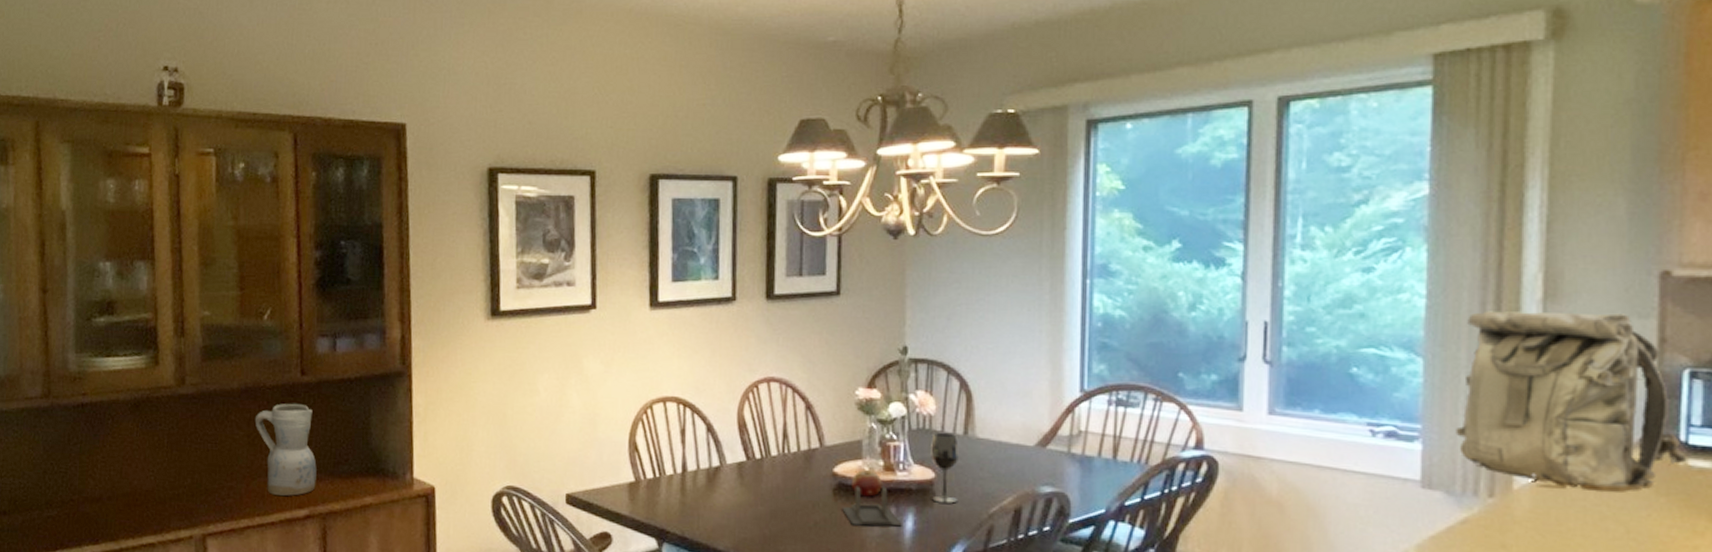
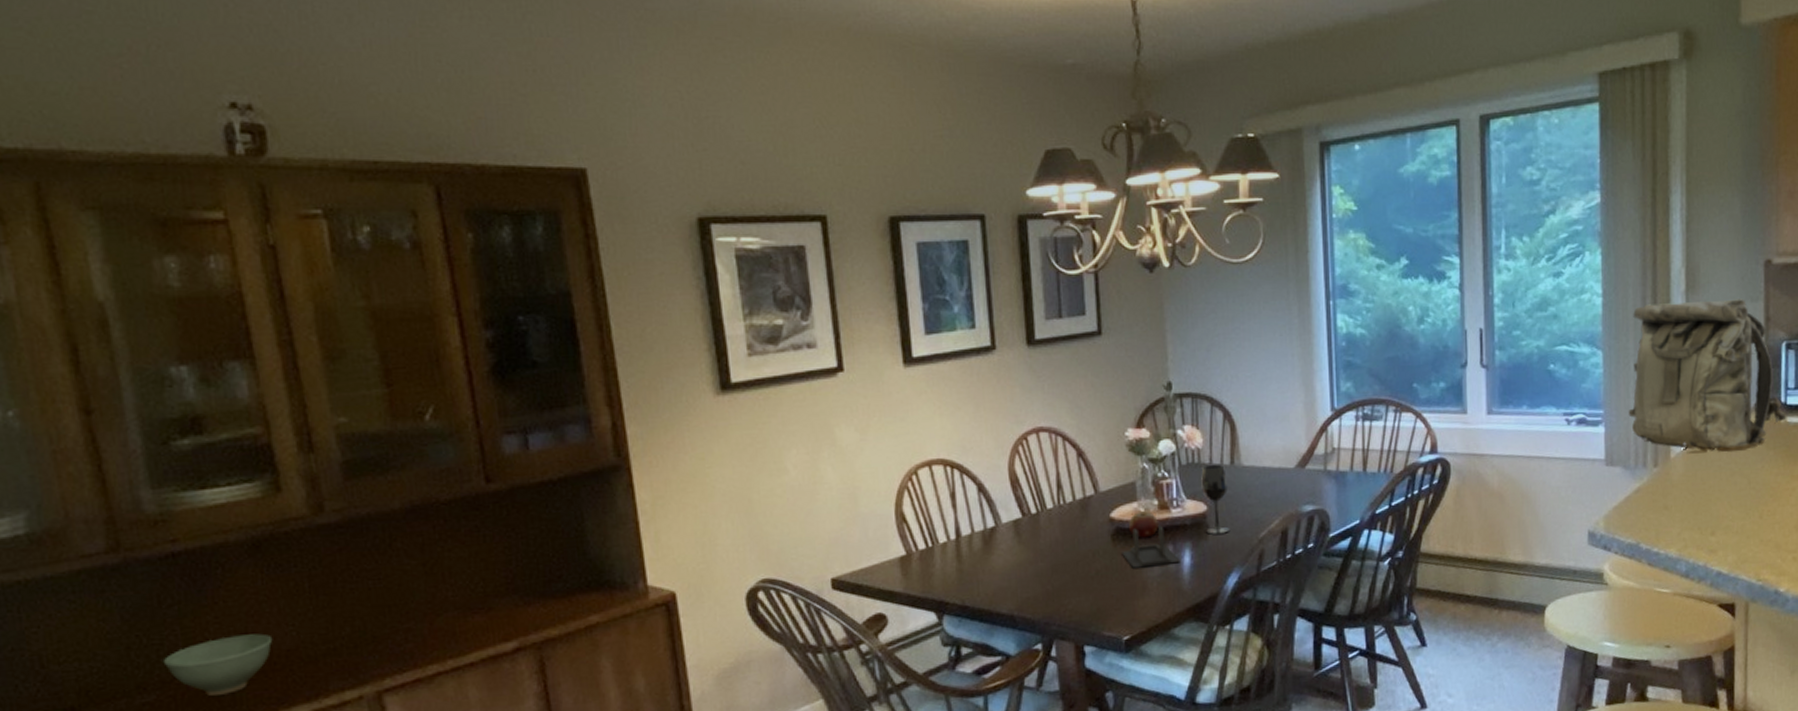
bowl: none [65,473,138,519] -> present [162,633,273,697]
ceramic pitcher: present [254,403,317,496] -> none [429,517,524,630]

